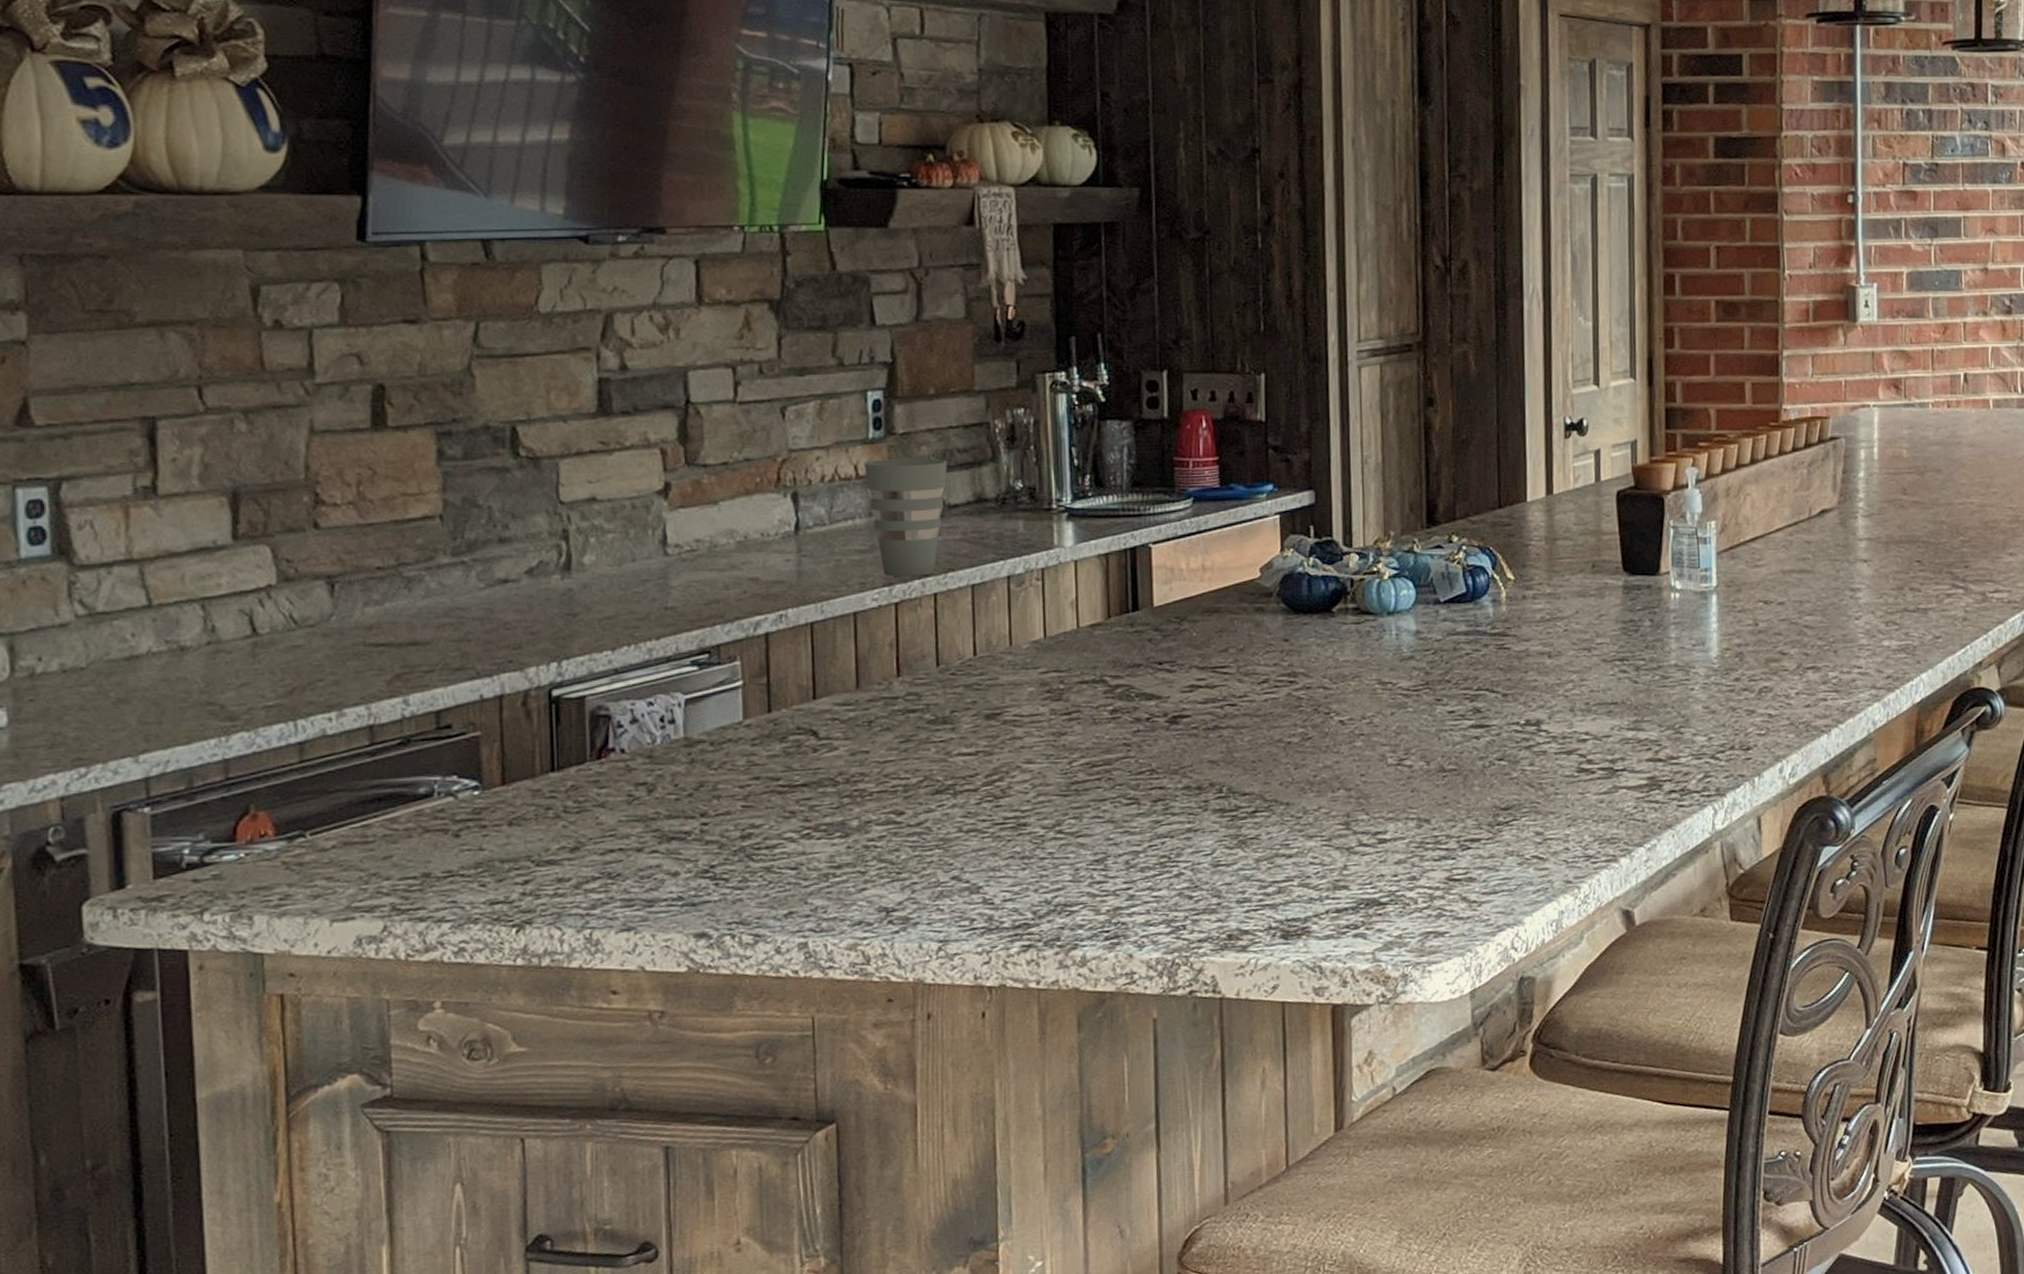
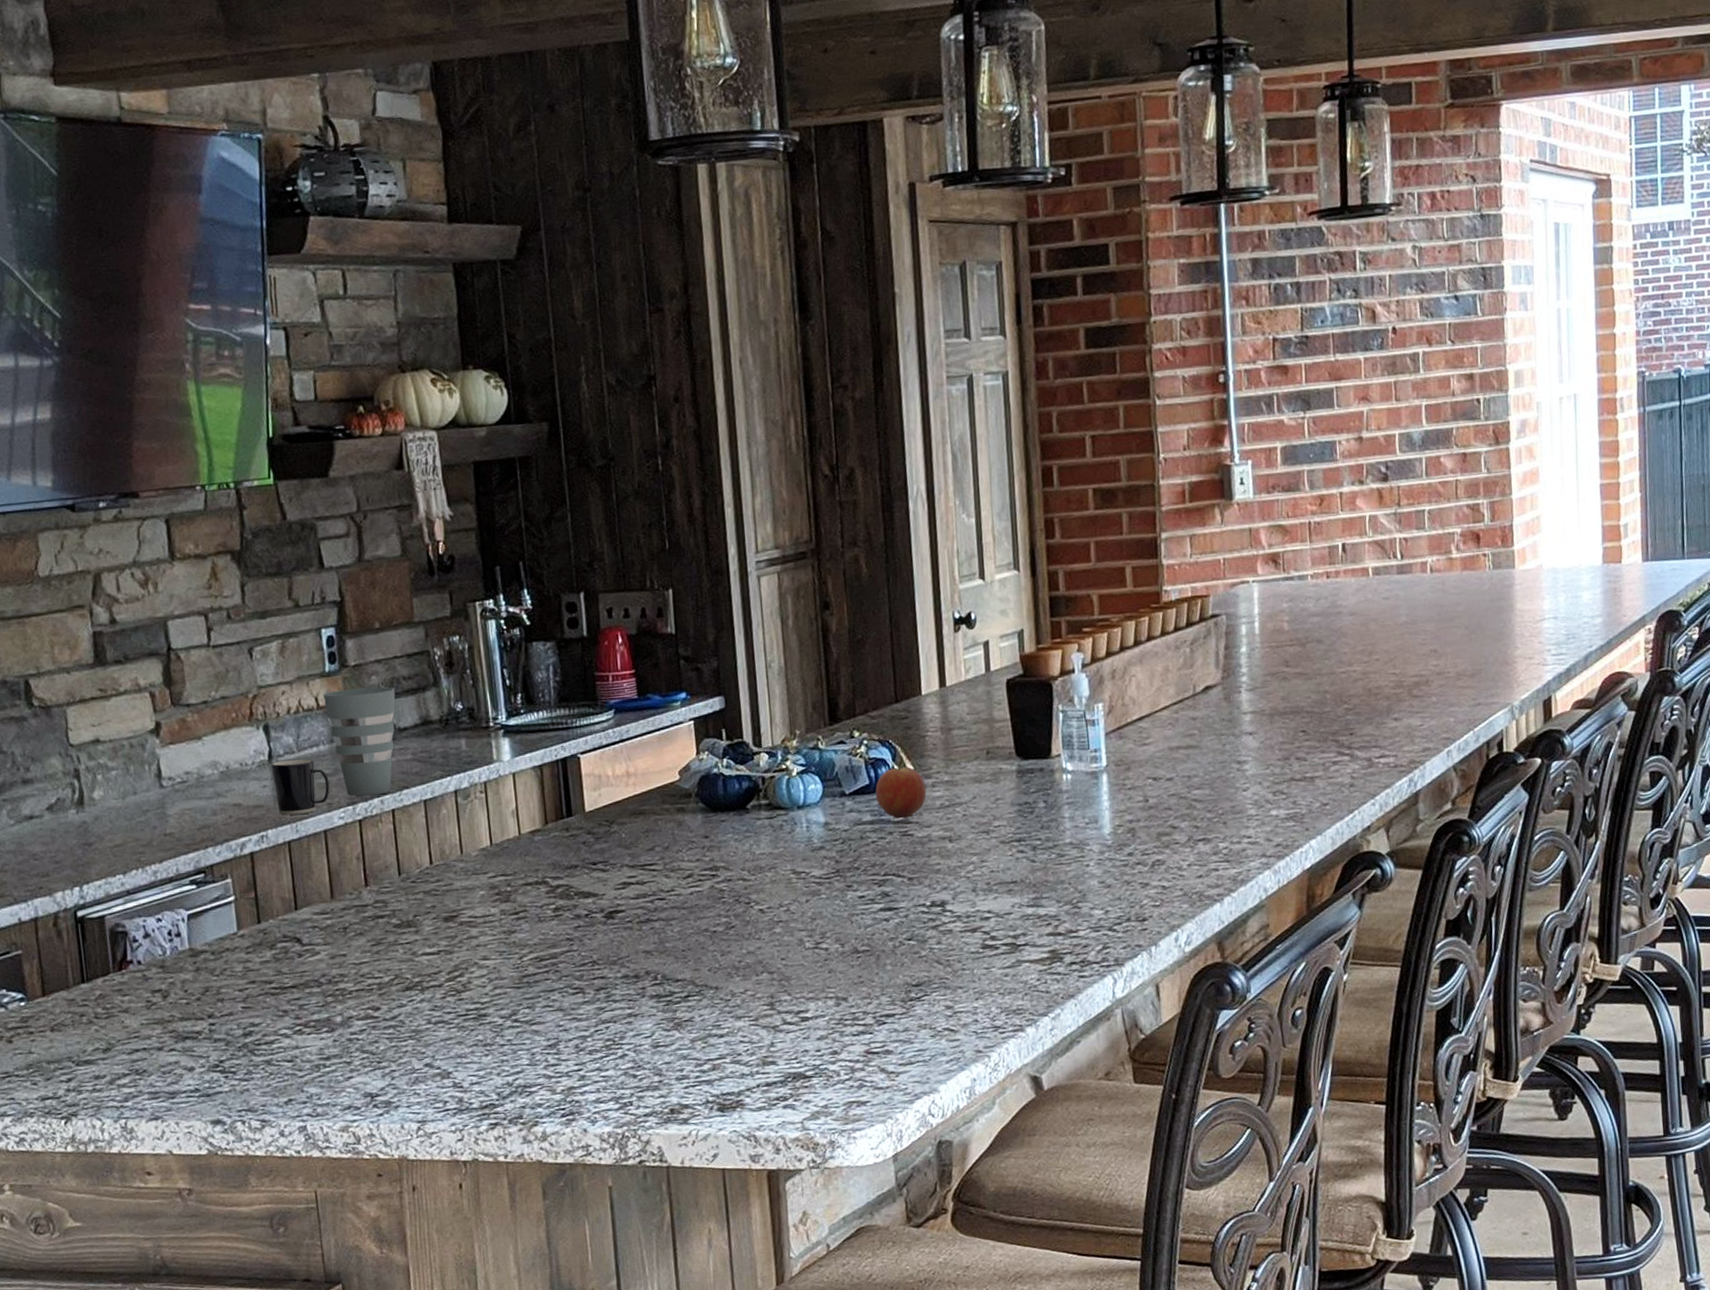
mug: none [797,532,864,594] -> present [270,758,330,816]
fruit: none [1472,569,1527,631] -> present [875,760,927,819]

